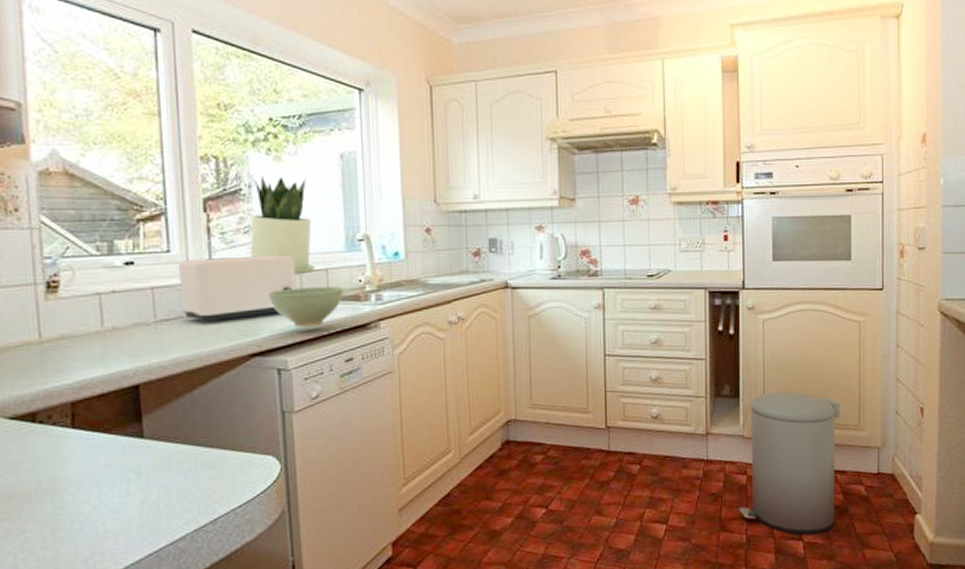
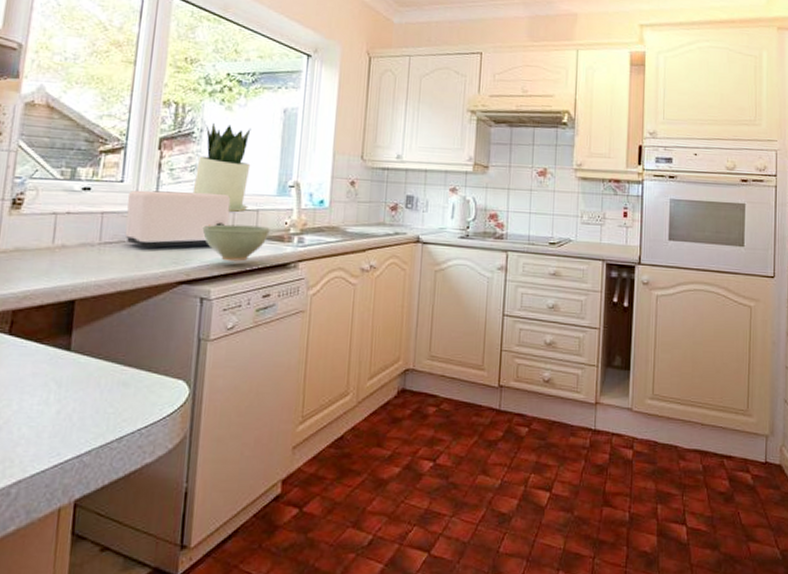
pedal bin: present [738,391,841,536] -> none [622,367,730,520]

